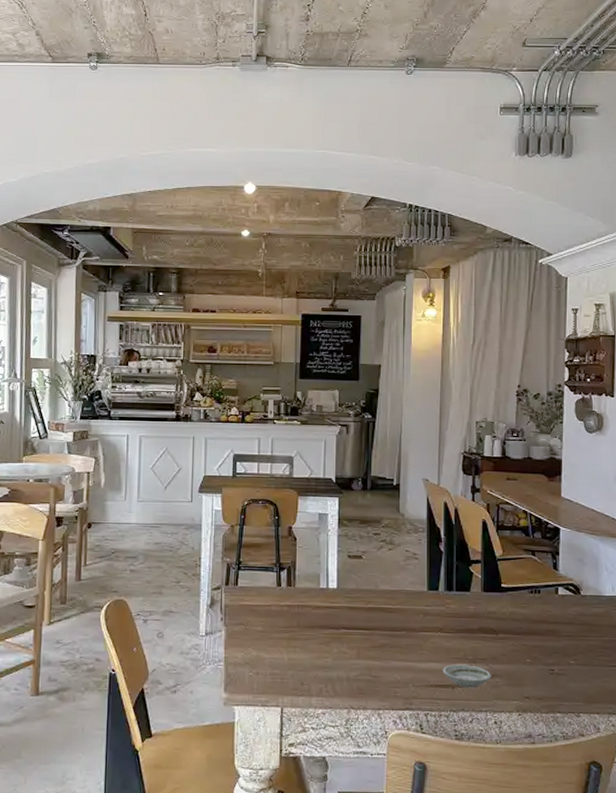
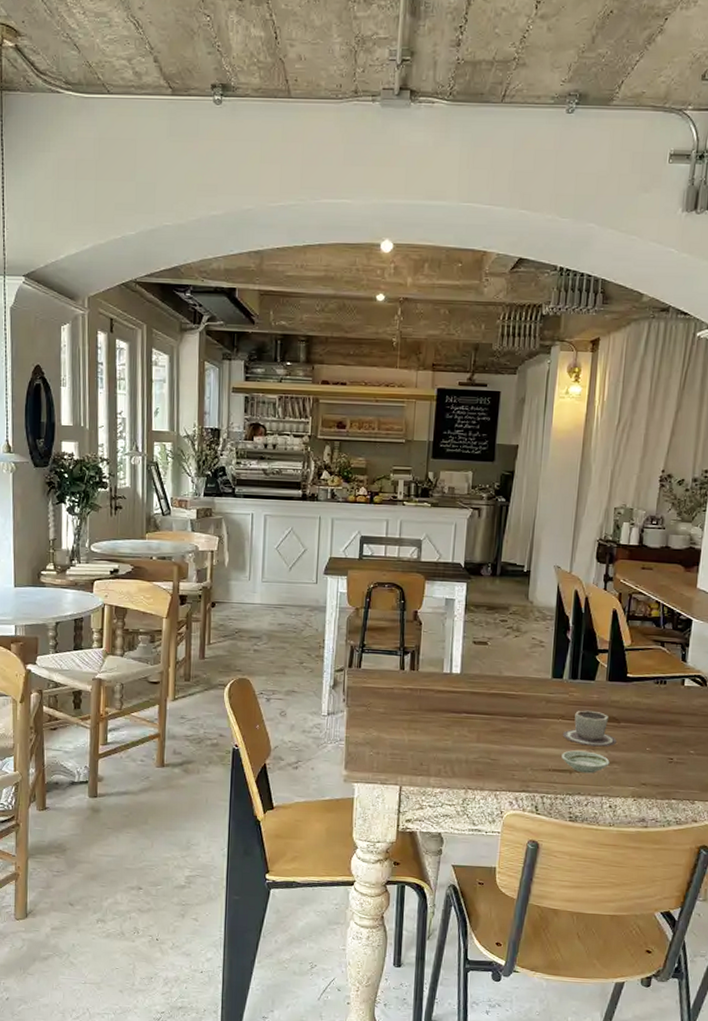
cup: none [442,622,496,660] -> present [562,710,617,747]

